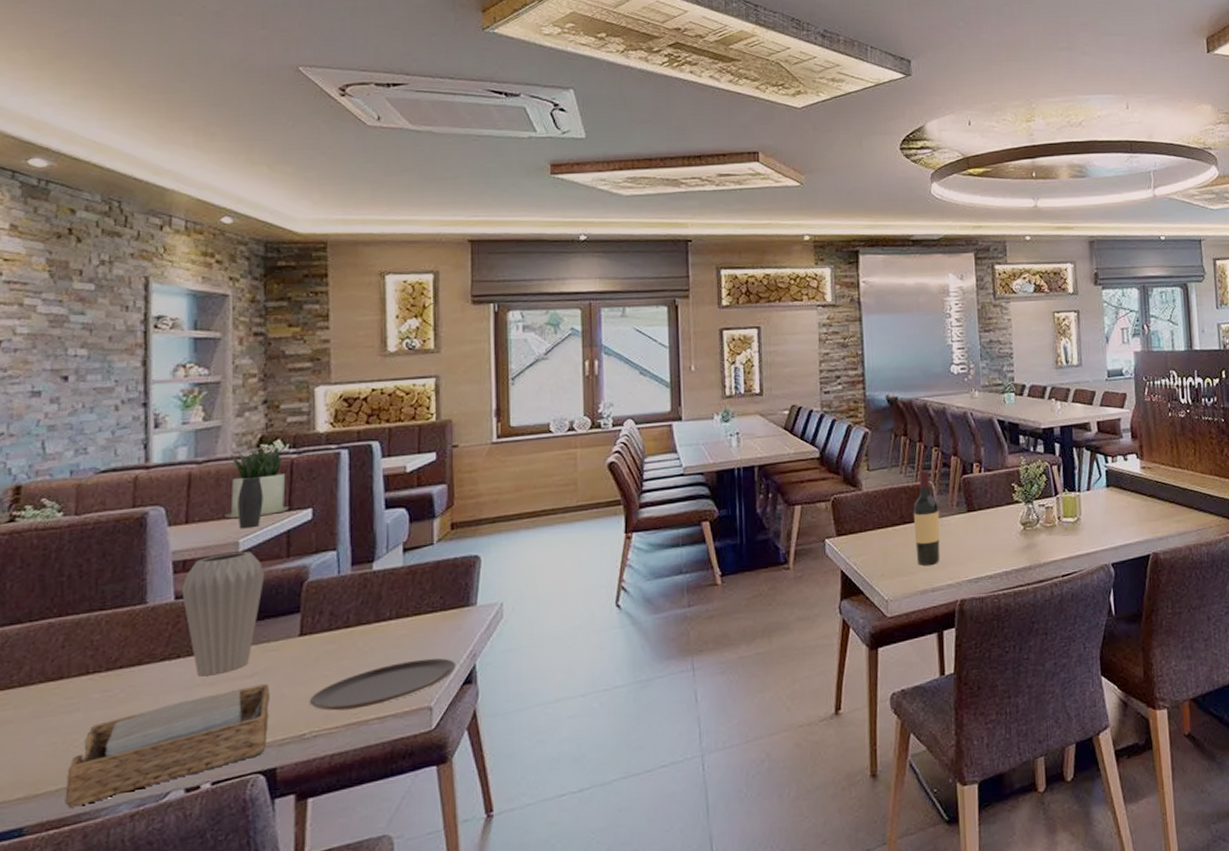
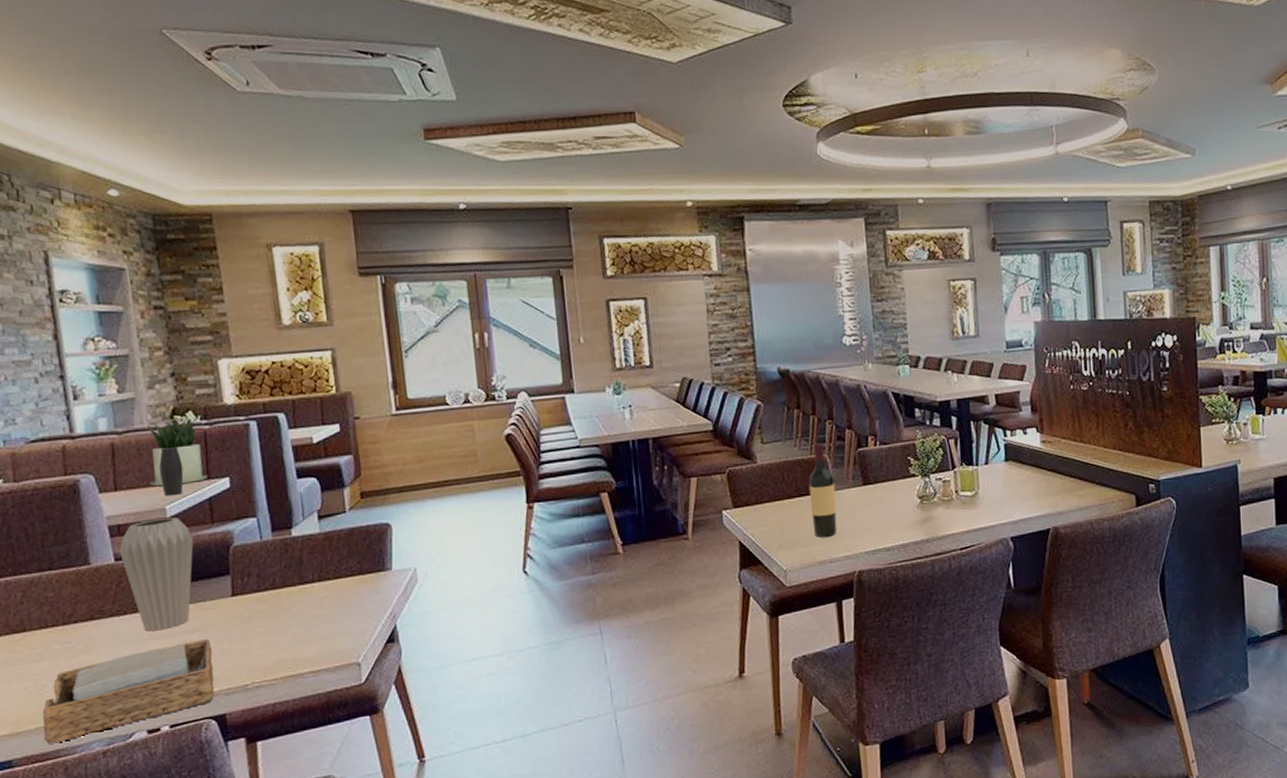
plate: present [309,658,456,711] -> none [247,618,379,665]

